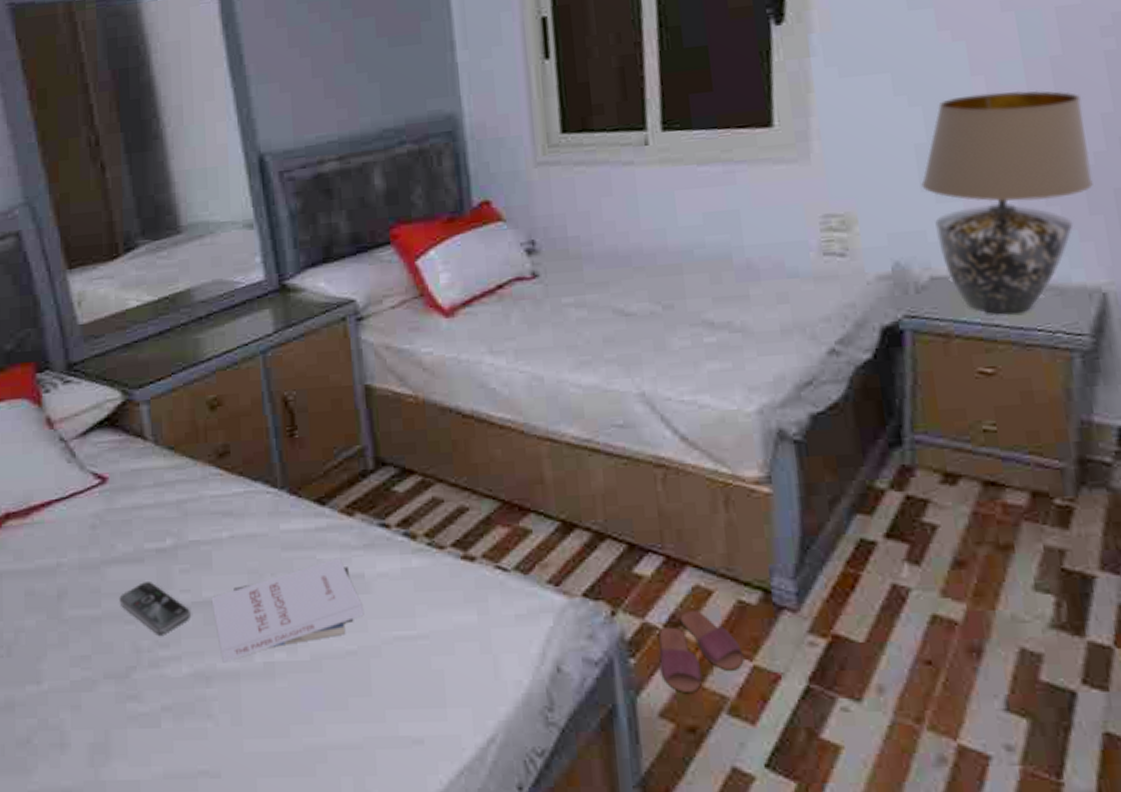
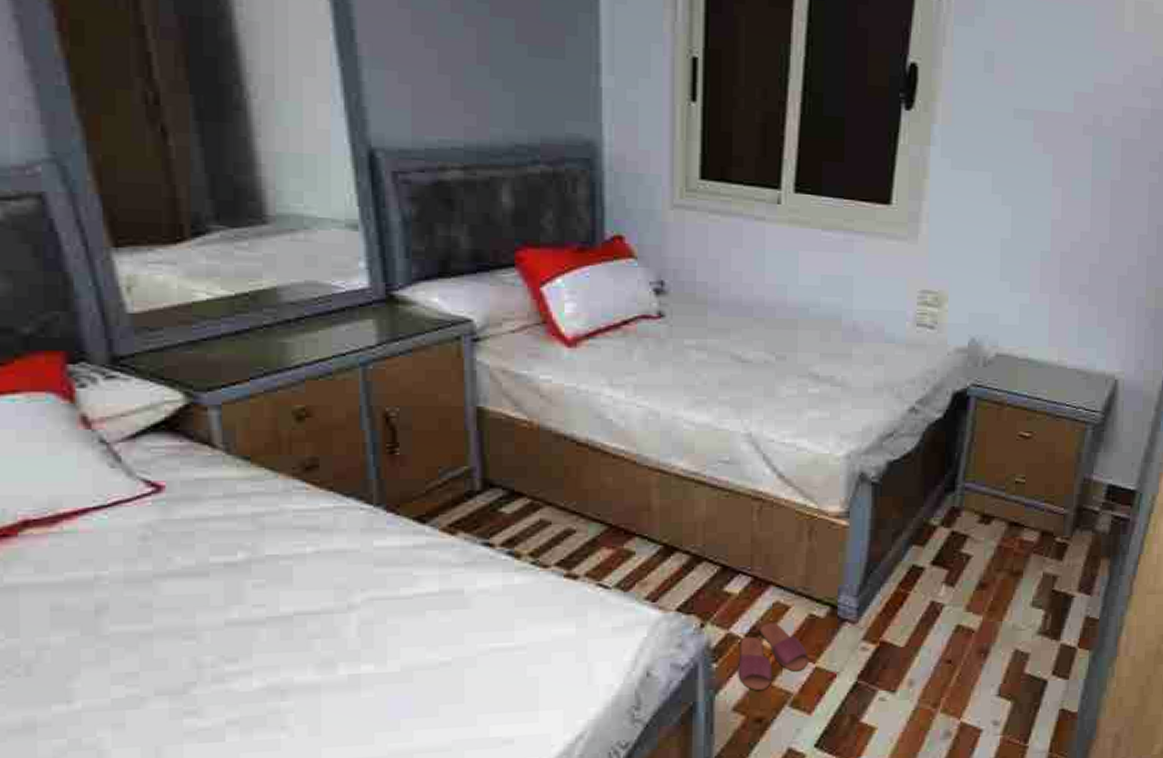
mobile phone: present [119,582,190,635] -> none [176,596,264,651]
books: present [211,558,364,663] -> none [290,574,461,676]
table lamp: present [921,90,1093,315] -> none [1001,202,1126,391]

